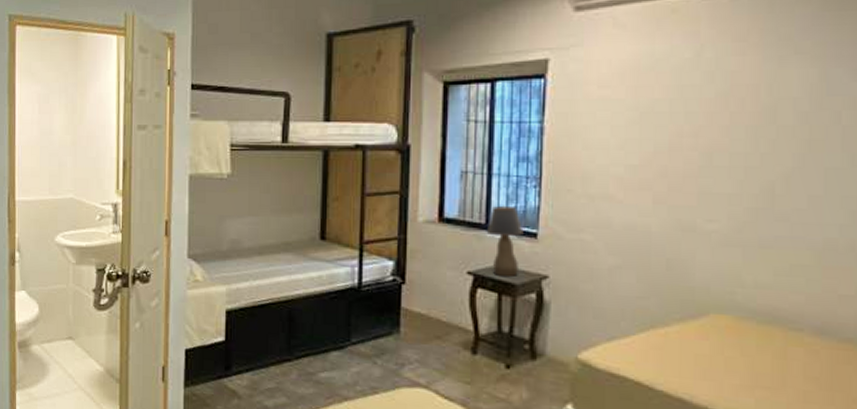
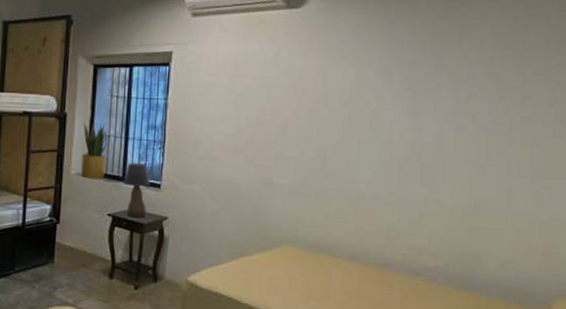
planter: none [430,154,467,228] -> present [80,122,110,180]

